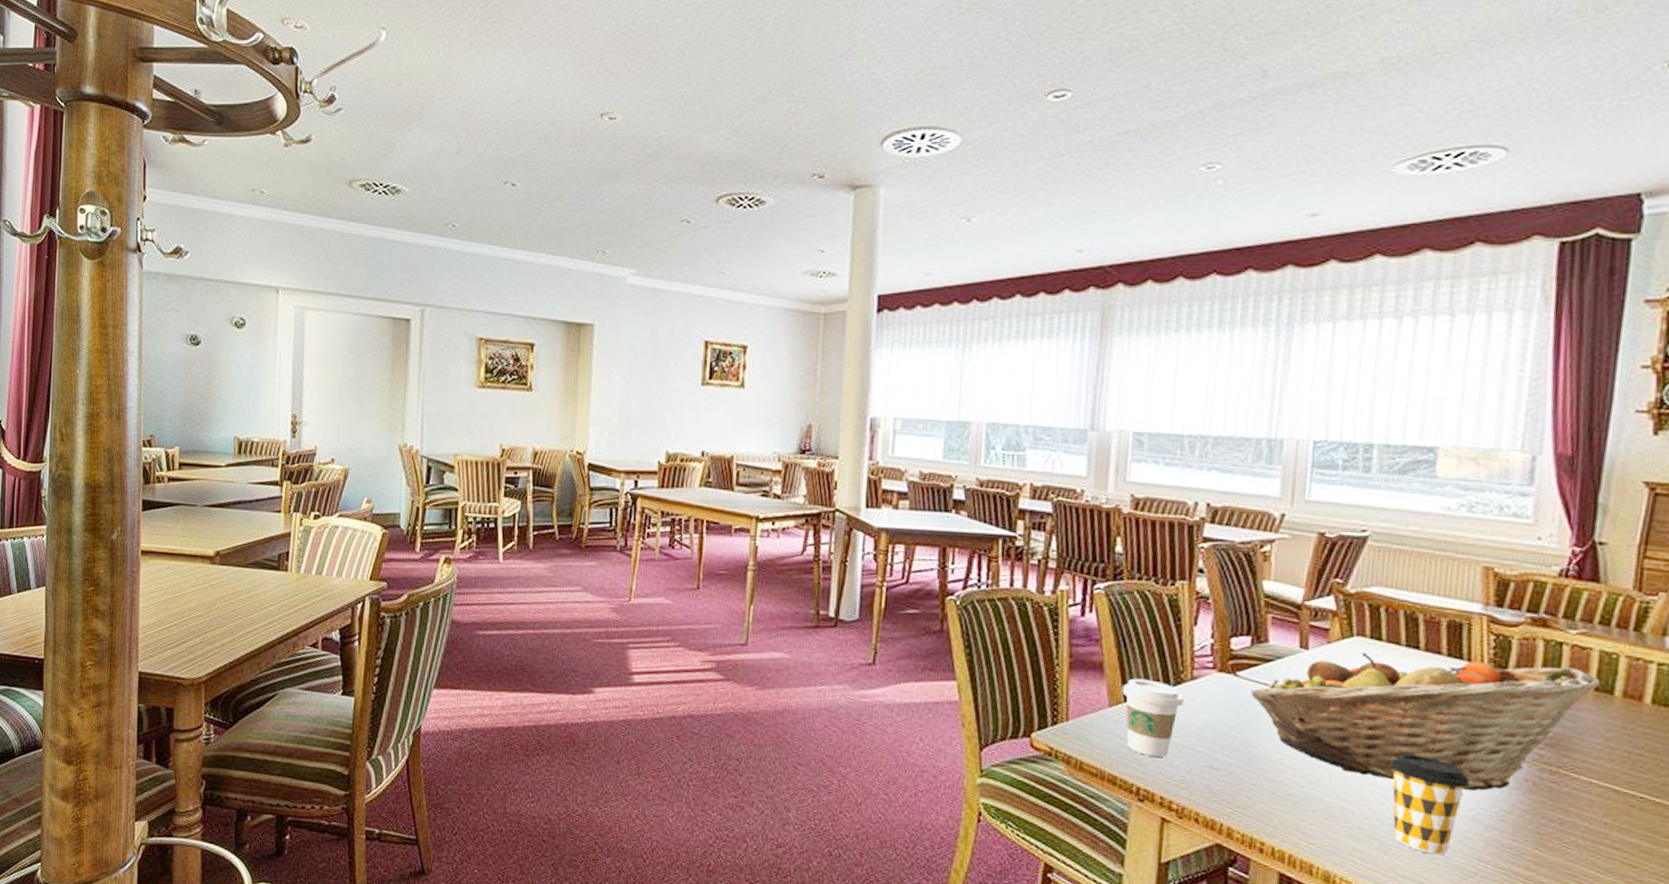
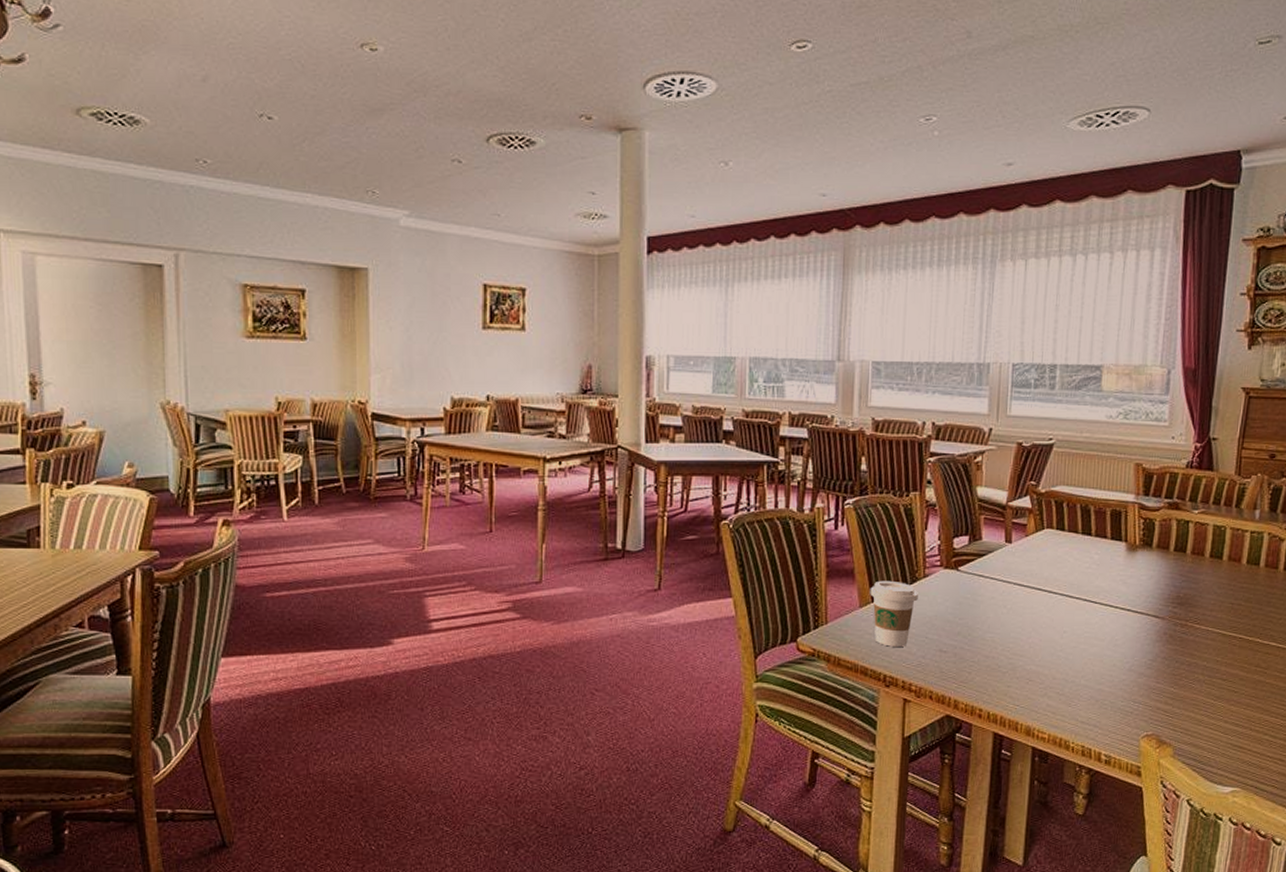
fruit basket: present [1251,652,1601,791] -> none [969,540,1214,646]
coffee cup: present [1389,753,1471,855] -> none [1071,622,1128,702]

